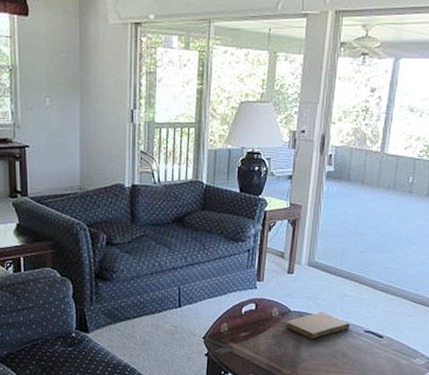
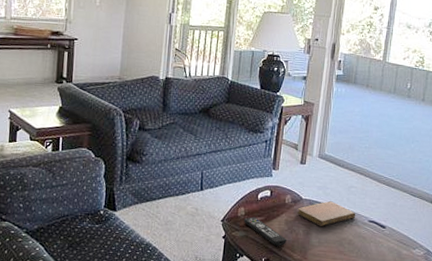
remote control: none [227,332,276,361] -> present [243,216,287,246]

